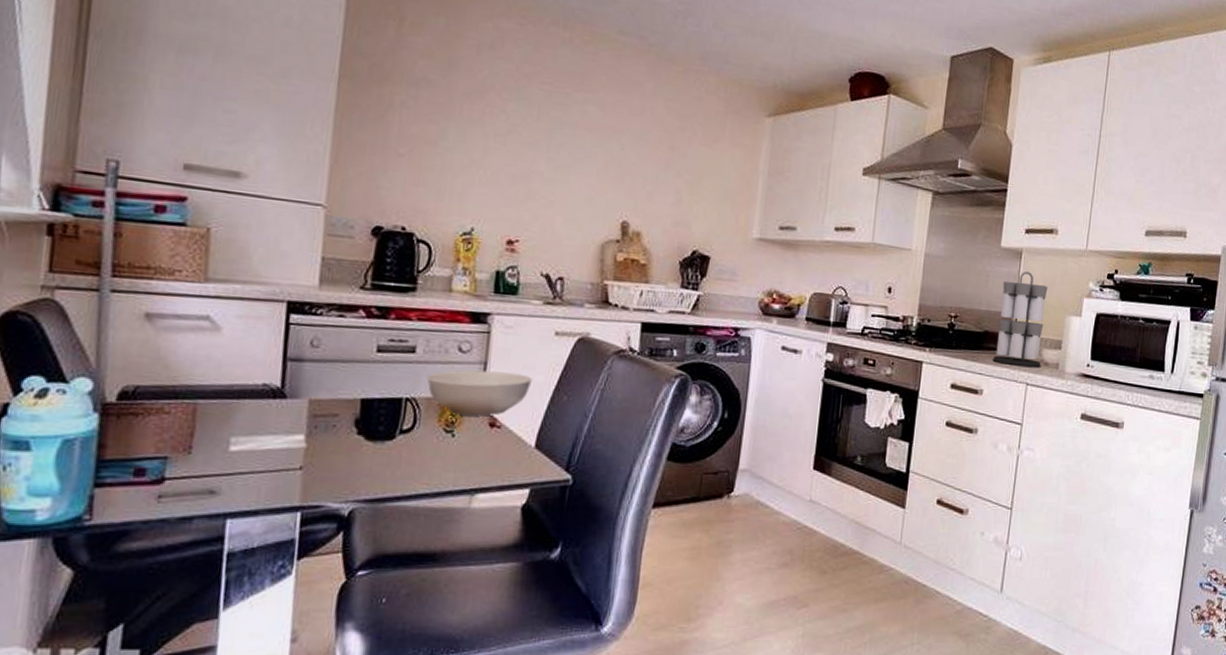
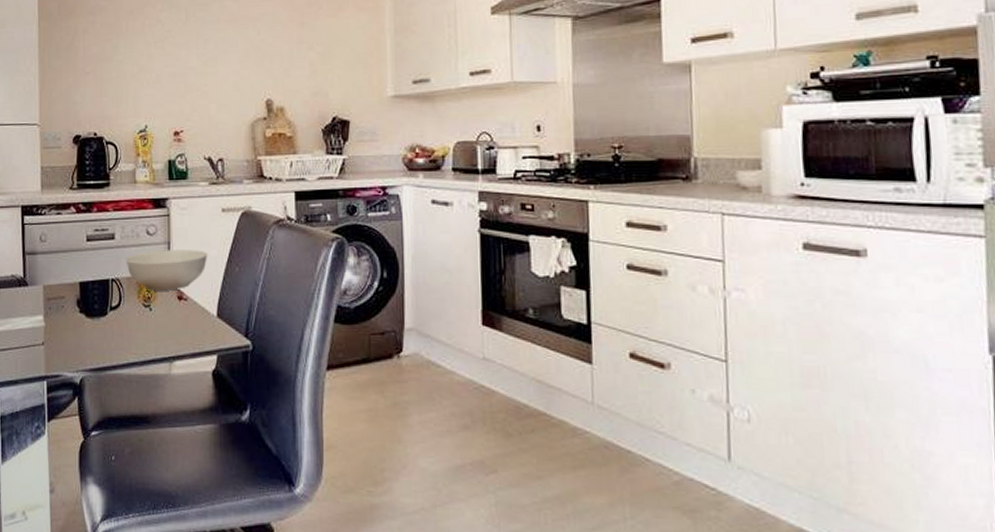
spice rack: present [992,270,1048,368] -> none [673,84,738,195]

